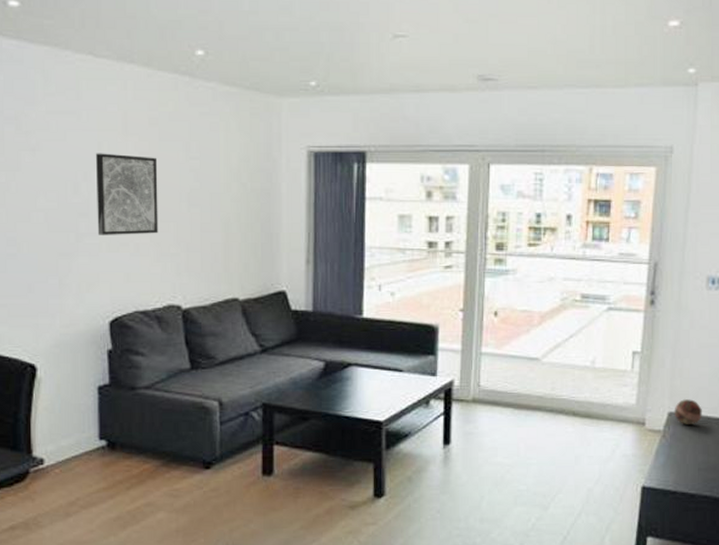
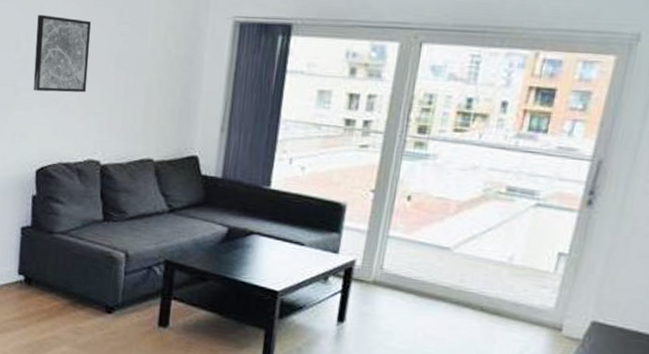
decorative ball: present [674,399,702,424] -> none [598,310,633,338]

